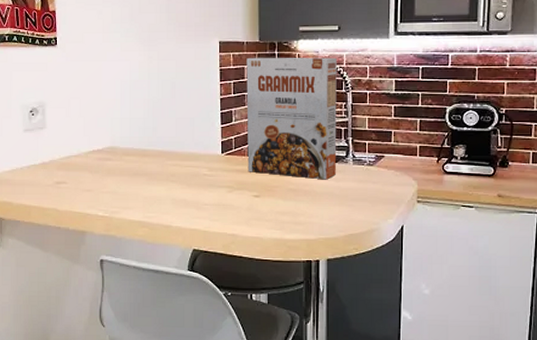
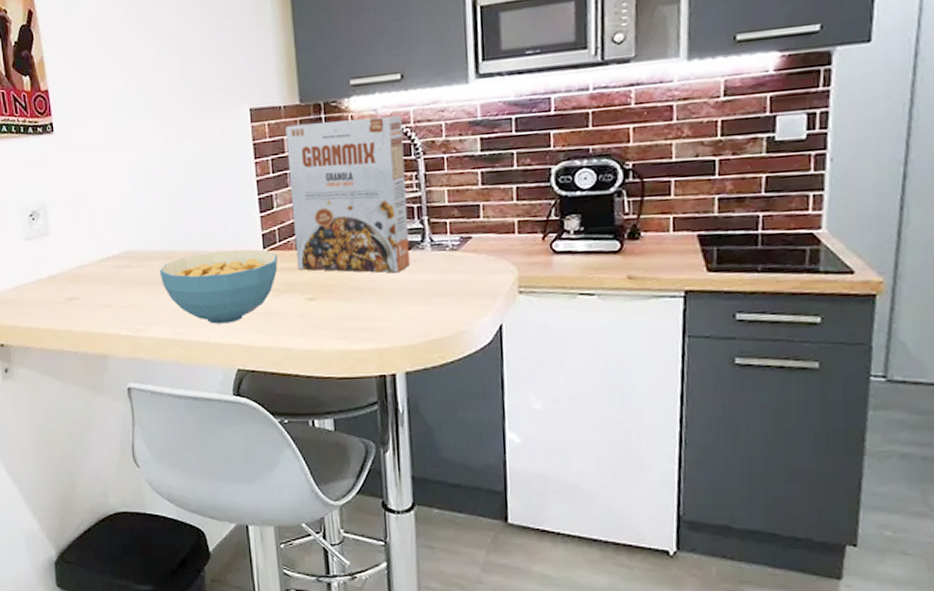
cereal bowl: none [135,153,233,212] -> present [159,250,278,324]

